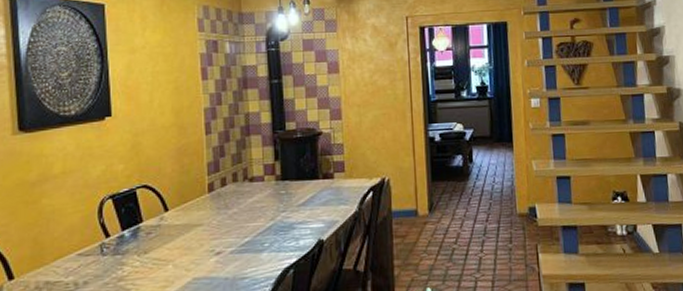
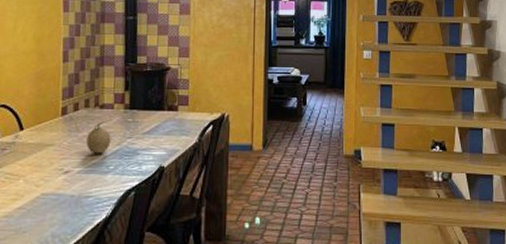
fruit: none [237,192,265,232] -> present [86,119,113,154]

